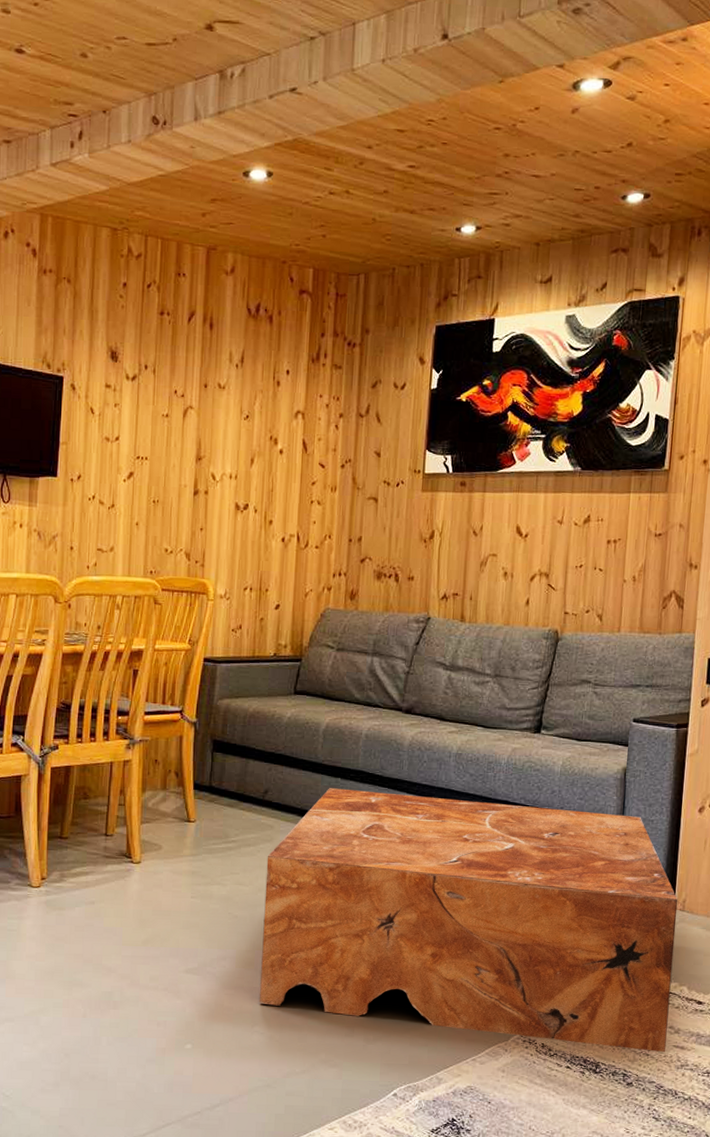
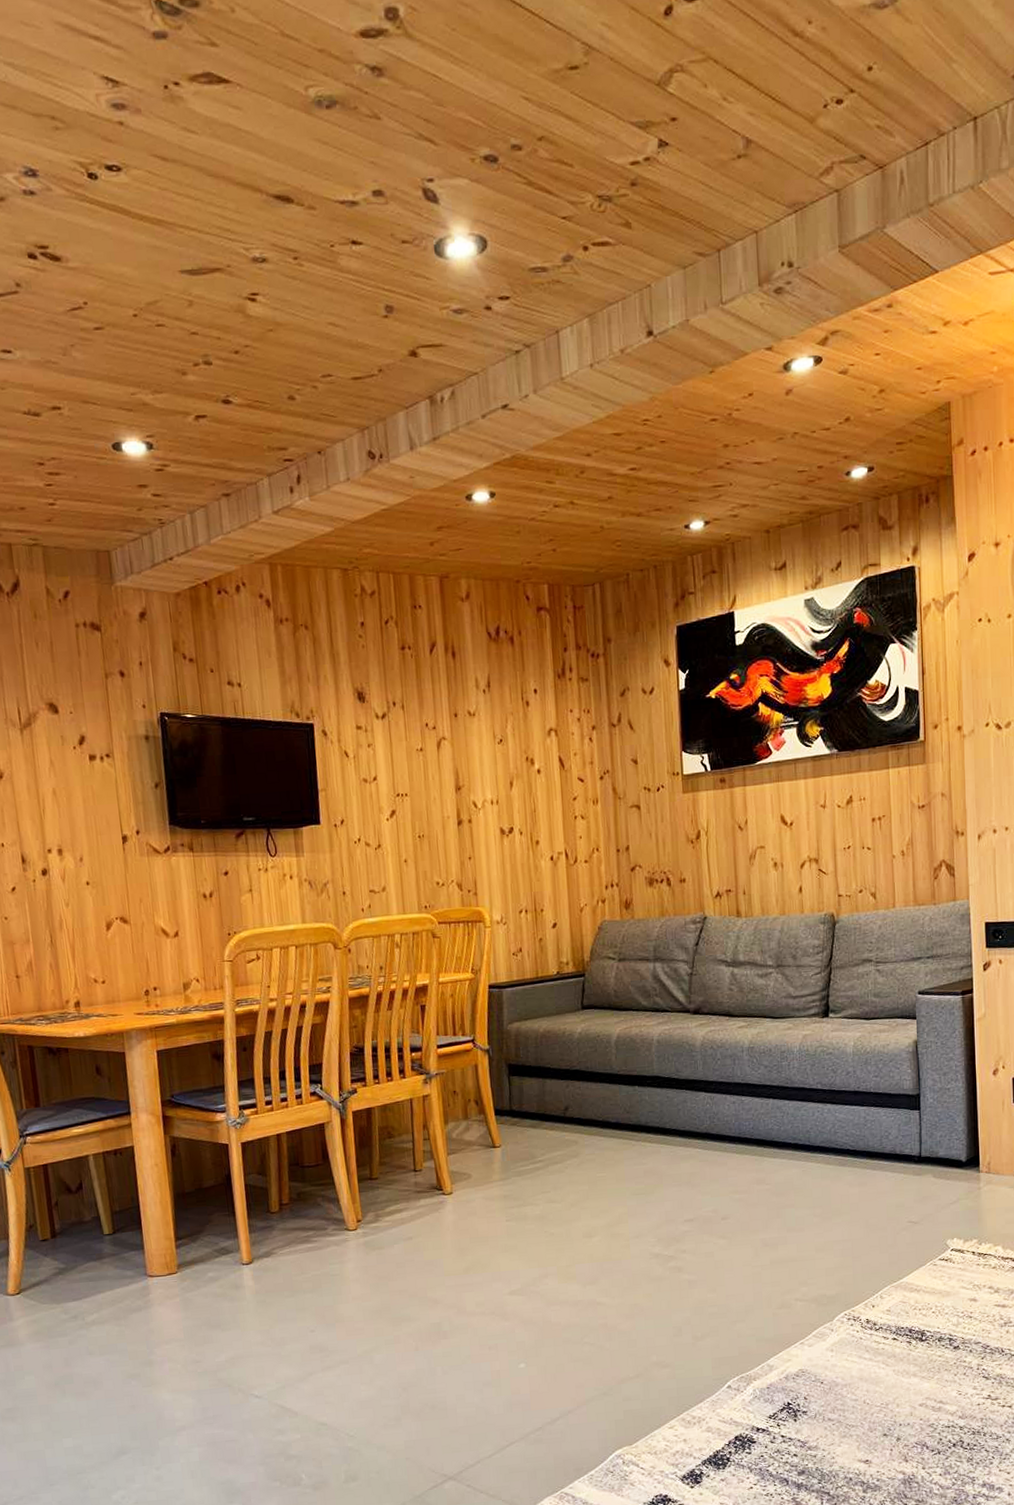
coffee table: present [259,788,678,1053] -> none [575,1086,987,1316]

